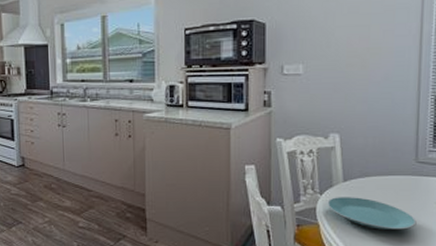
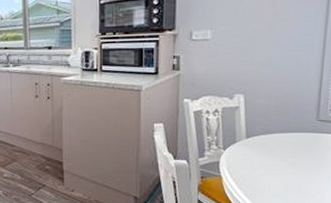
plate: present [327,197,417,230] -> none [230,152,315,182]

